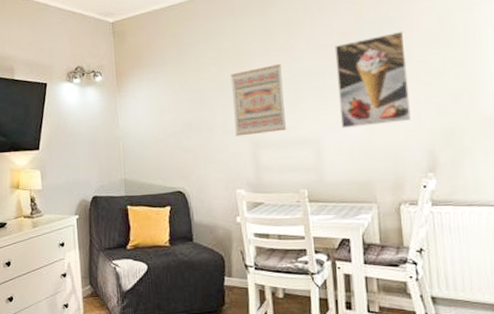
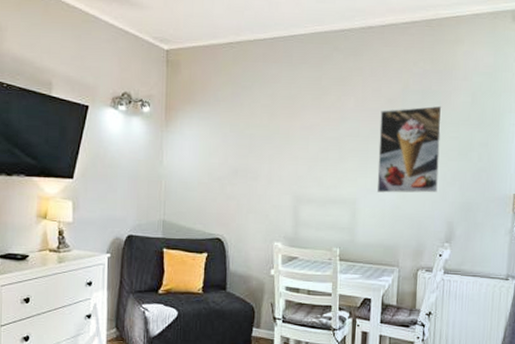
wall art: present [230,64,287,137] -> none [278,121,330,189]

